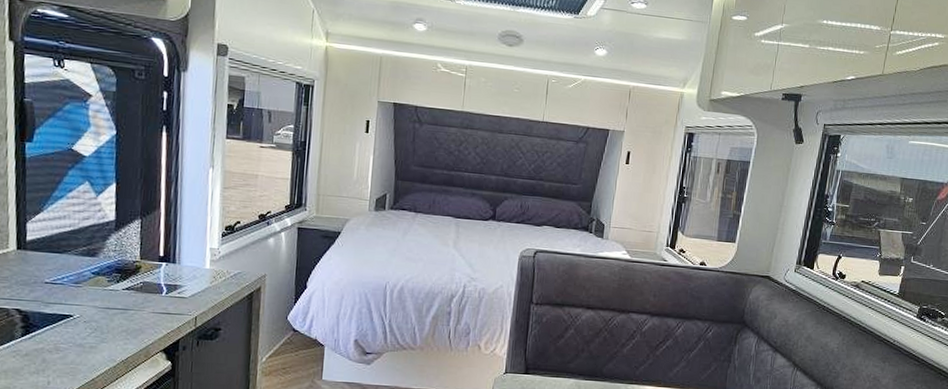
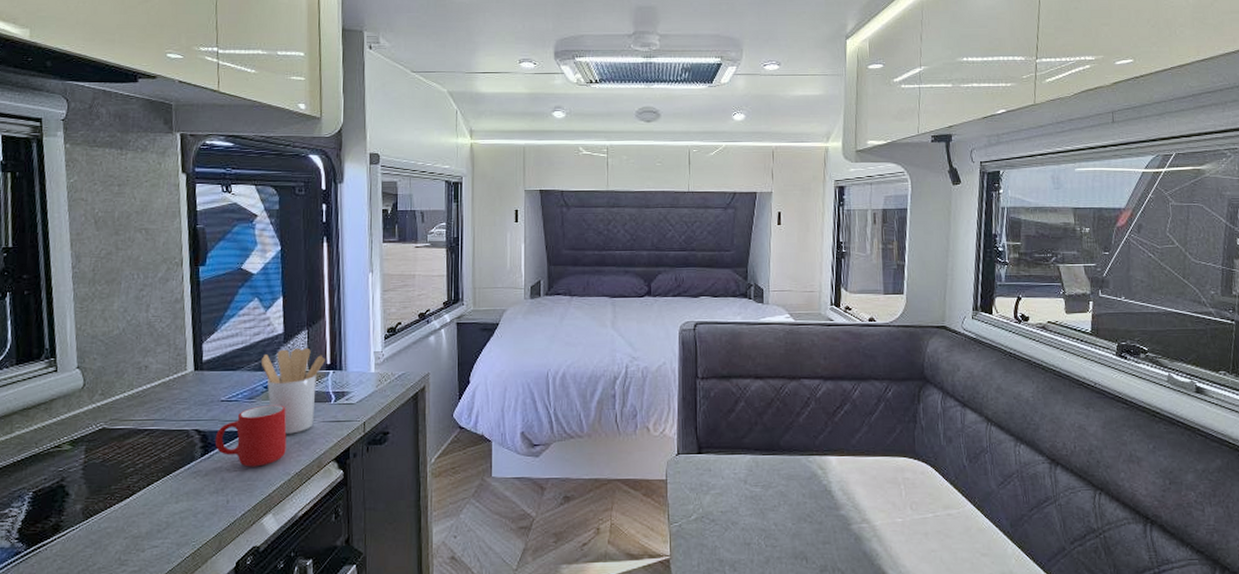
cup: none [37,291,115,351] -> present [215,405,287,467]
utensil holder: none [89,236,158,322] -> present [261,347,325,434]

